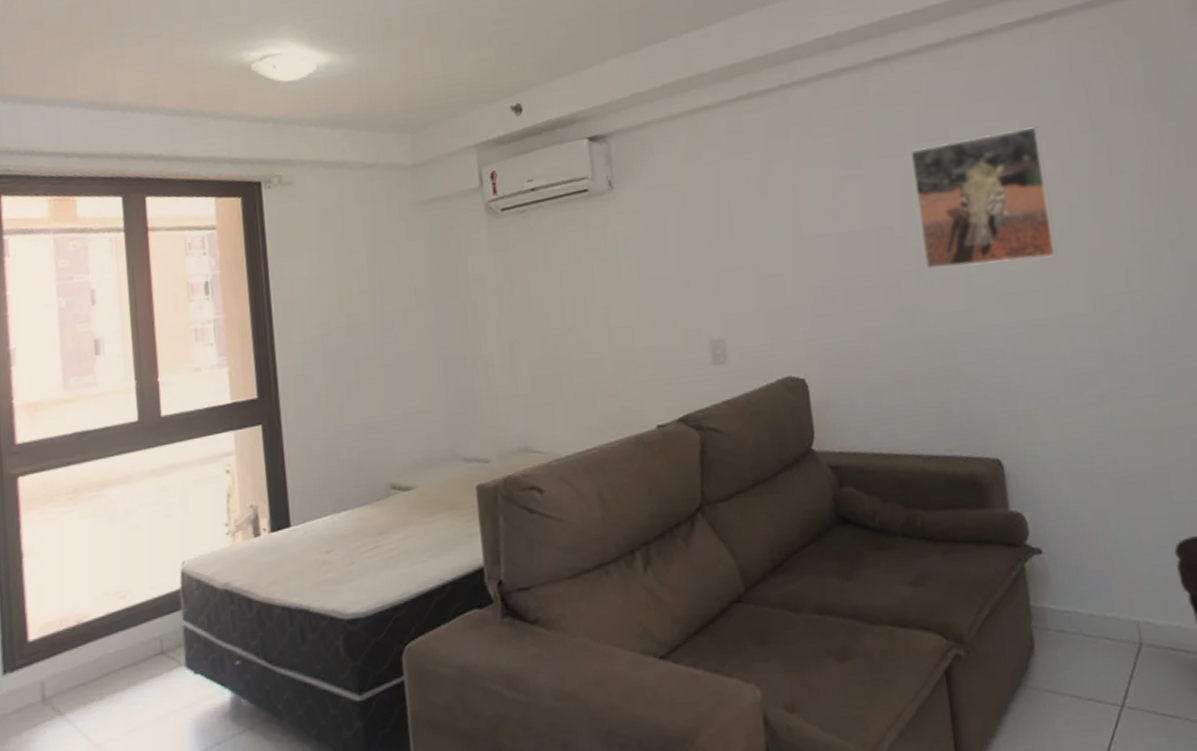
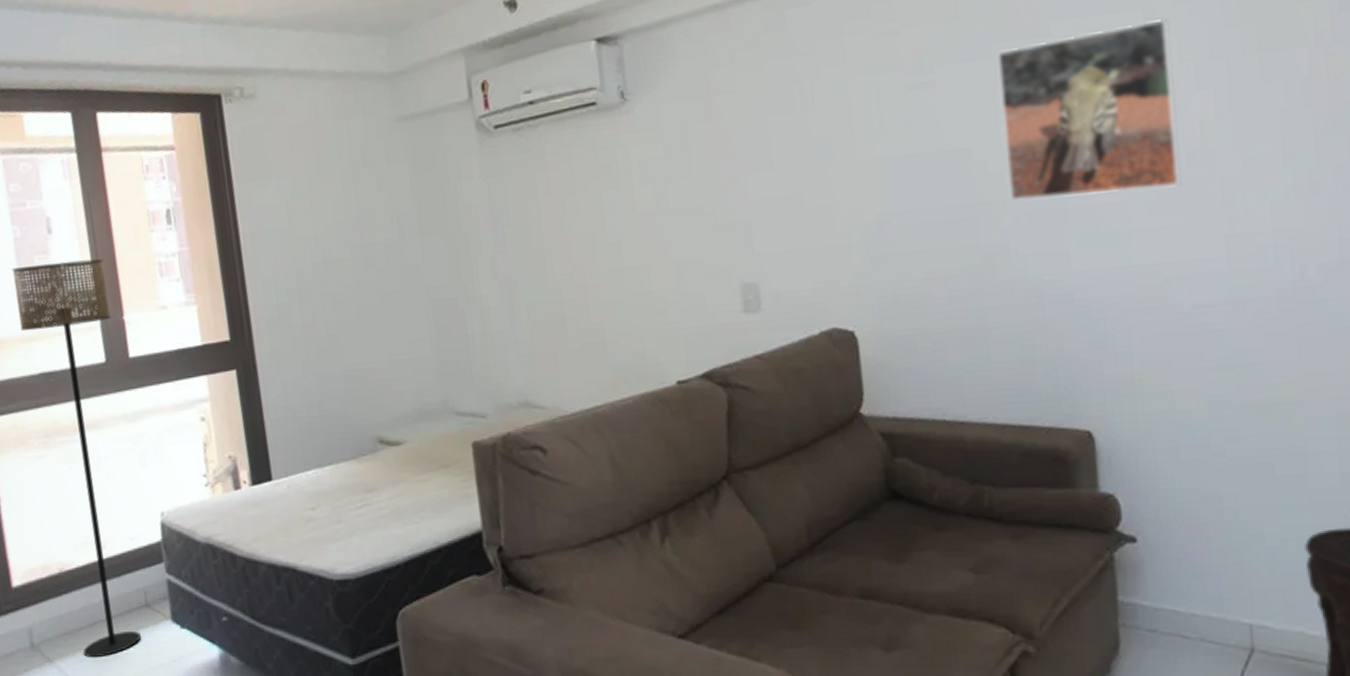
floor lamp: none [54,326,154,709] -> present [11,258,141,658]

